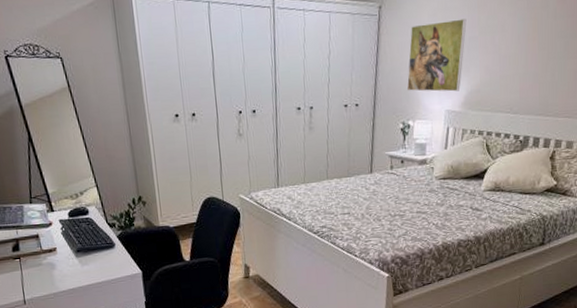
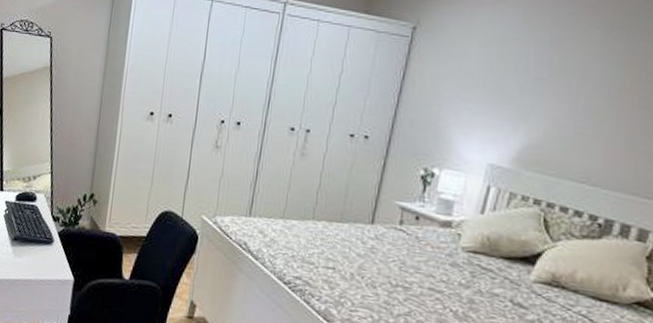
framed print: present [406,18,467,92] -> none [436,53,532,143]

